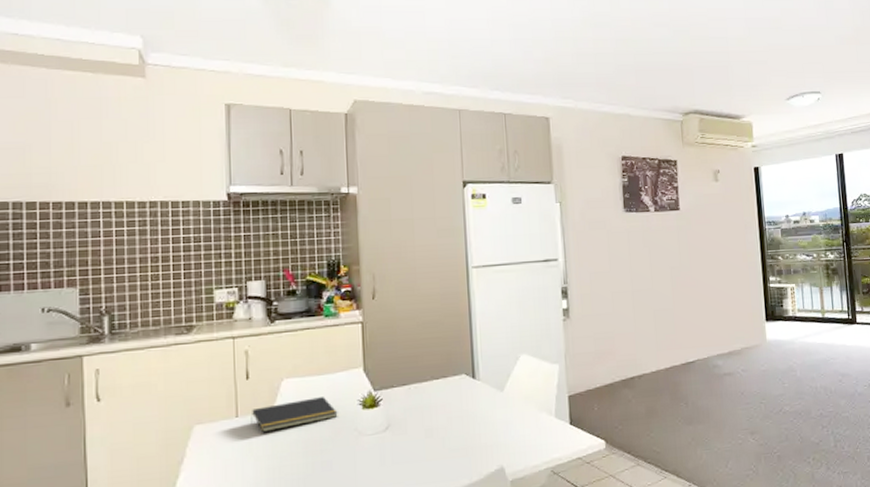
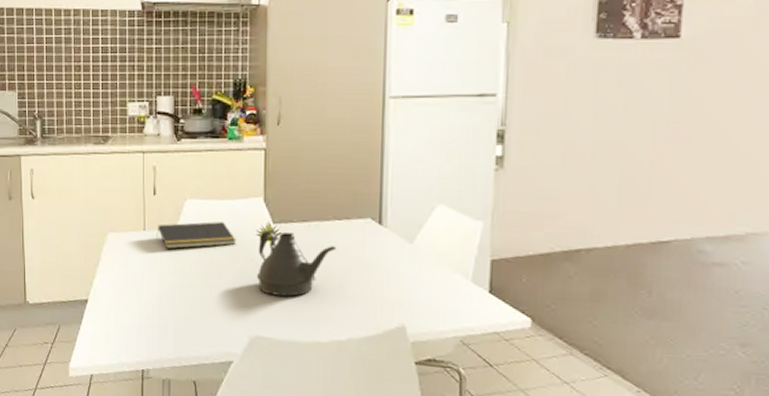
teapot: none [360,397,436,461] -> present [256,229,336,297]

